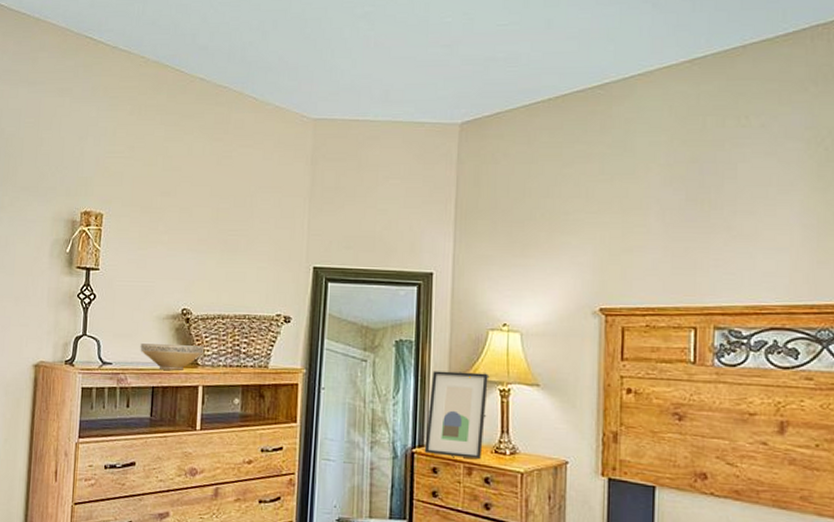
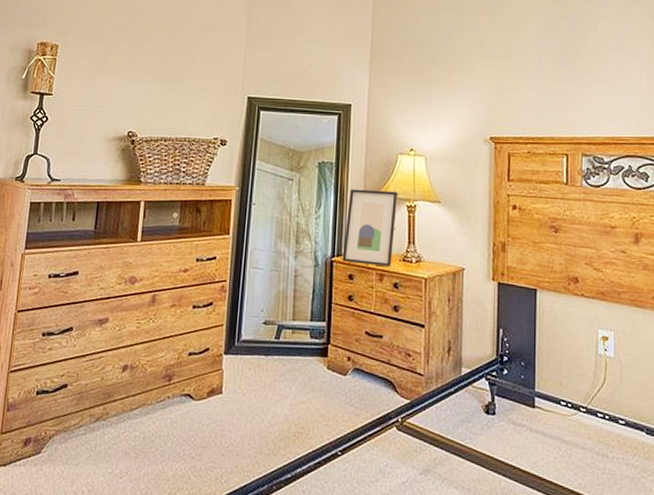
decorative bowl: present [140,343,205,371] -> none [87,162,148,188]

